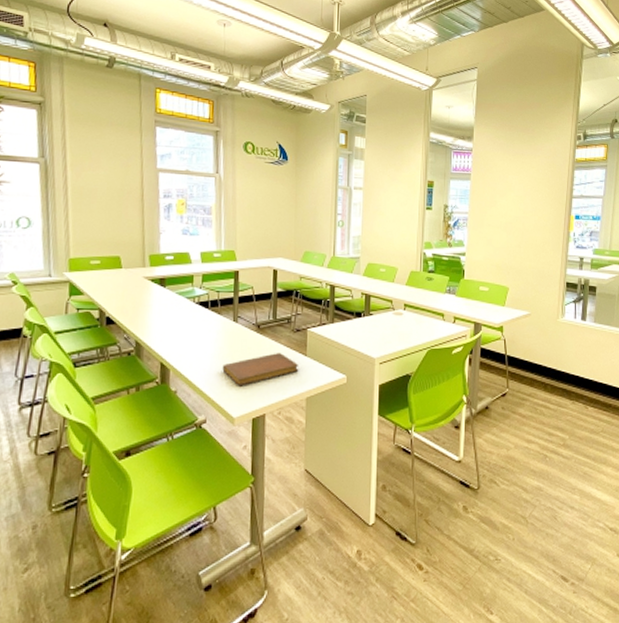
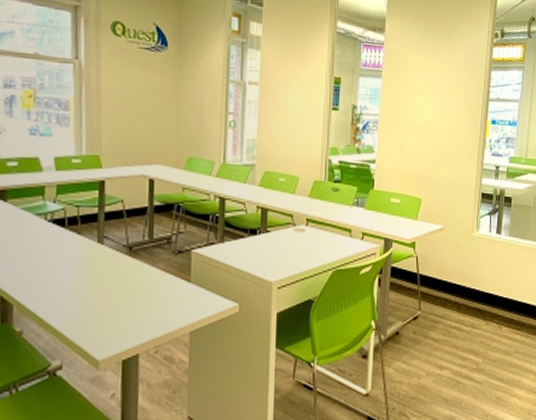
notebook: present [222,353,299,386] -> none [83,280,181,322]

